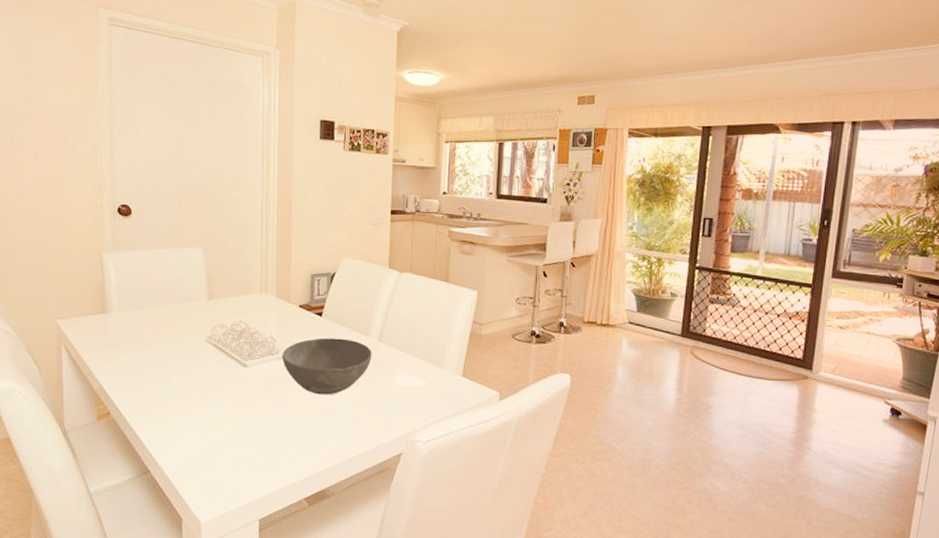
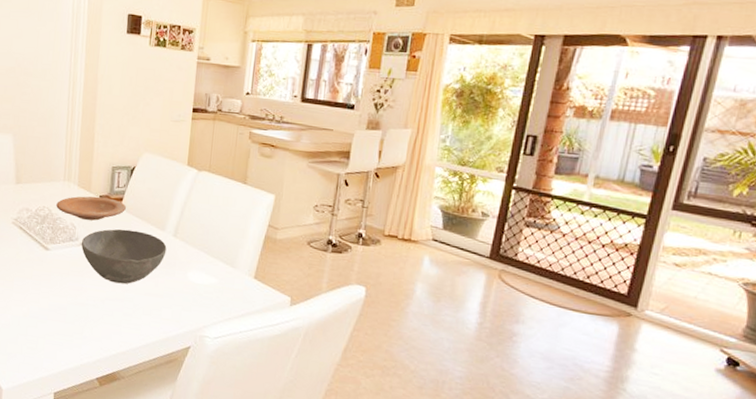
plate: none [253,306,329,332] -> present [56,196,127,221]

